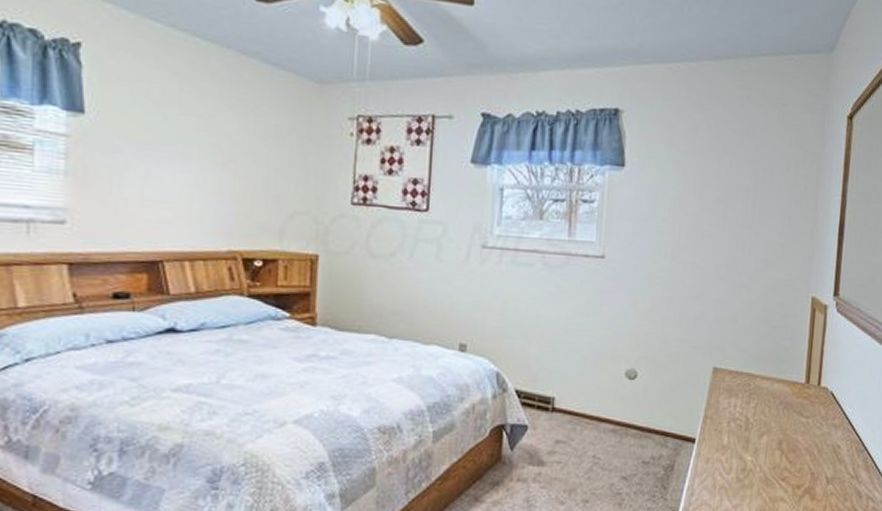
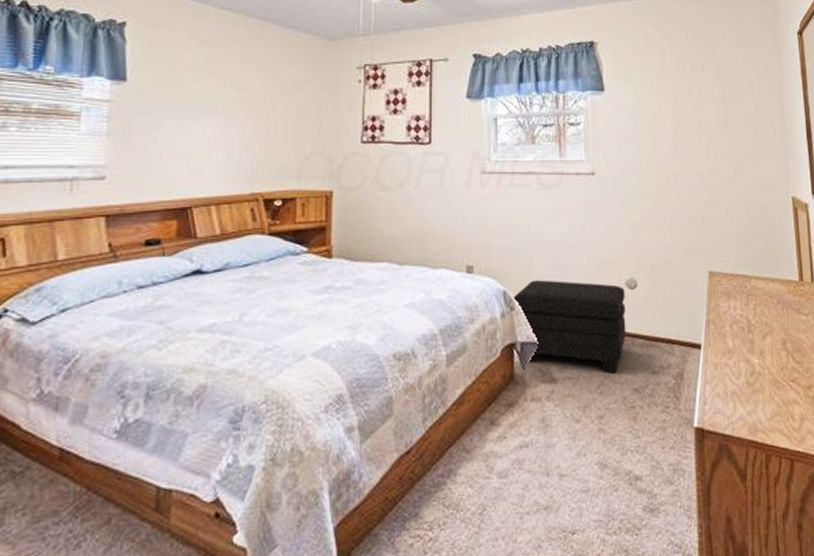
ottoman: none [504,363,624,460] -> present [511,280,626,373]

